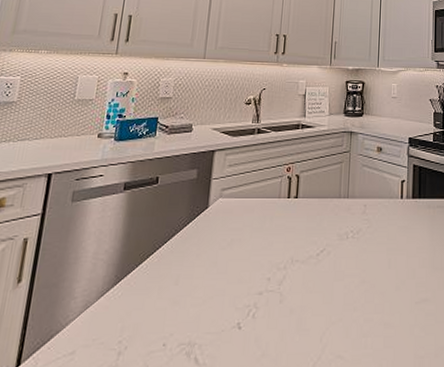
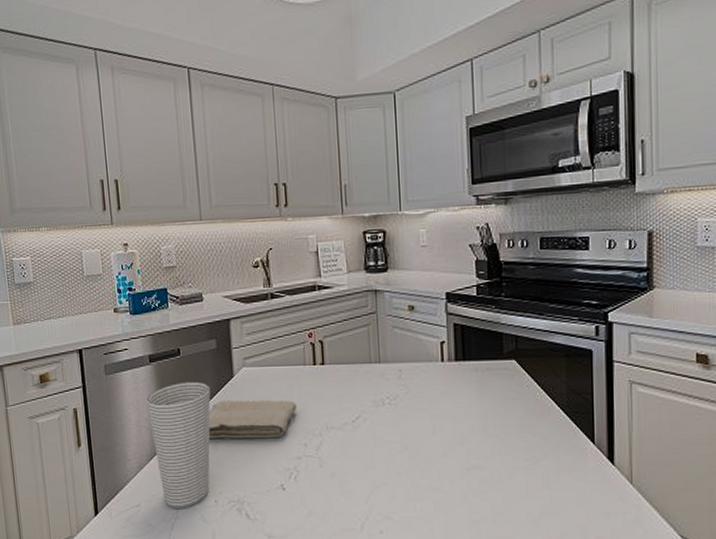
cup: none [105,211,182,355] -> present [146,381,211,508]
washcloth: none [170,231,266,273] -> present [208,400,296,438]

